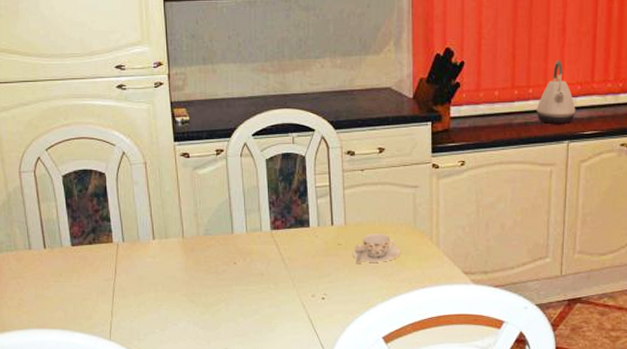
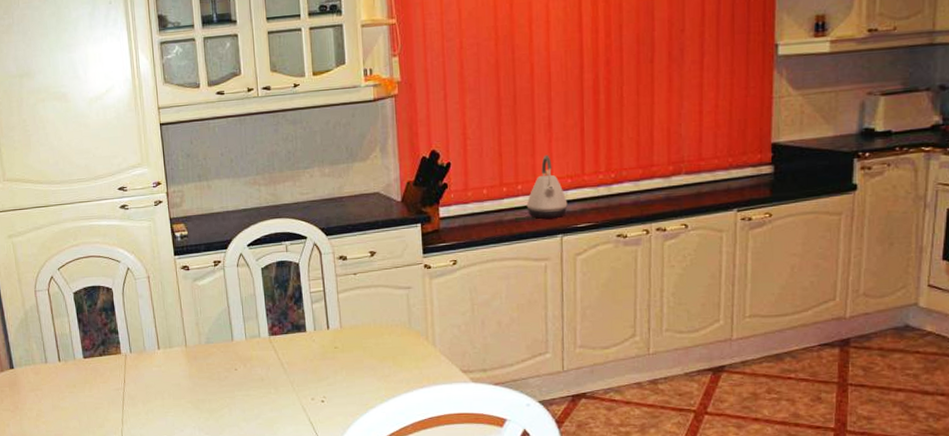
teacup: present [353,234,400,263] -> none [350,335,397,366]

